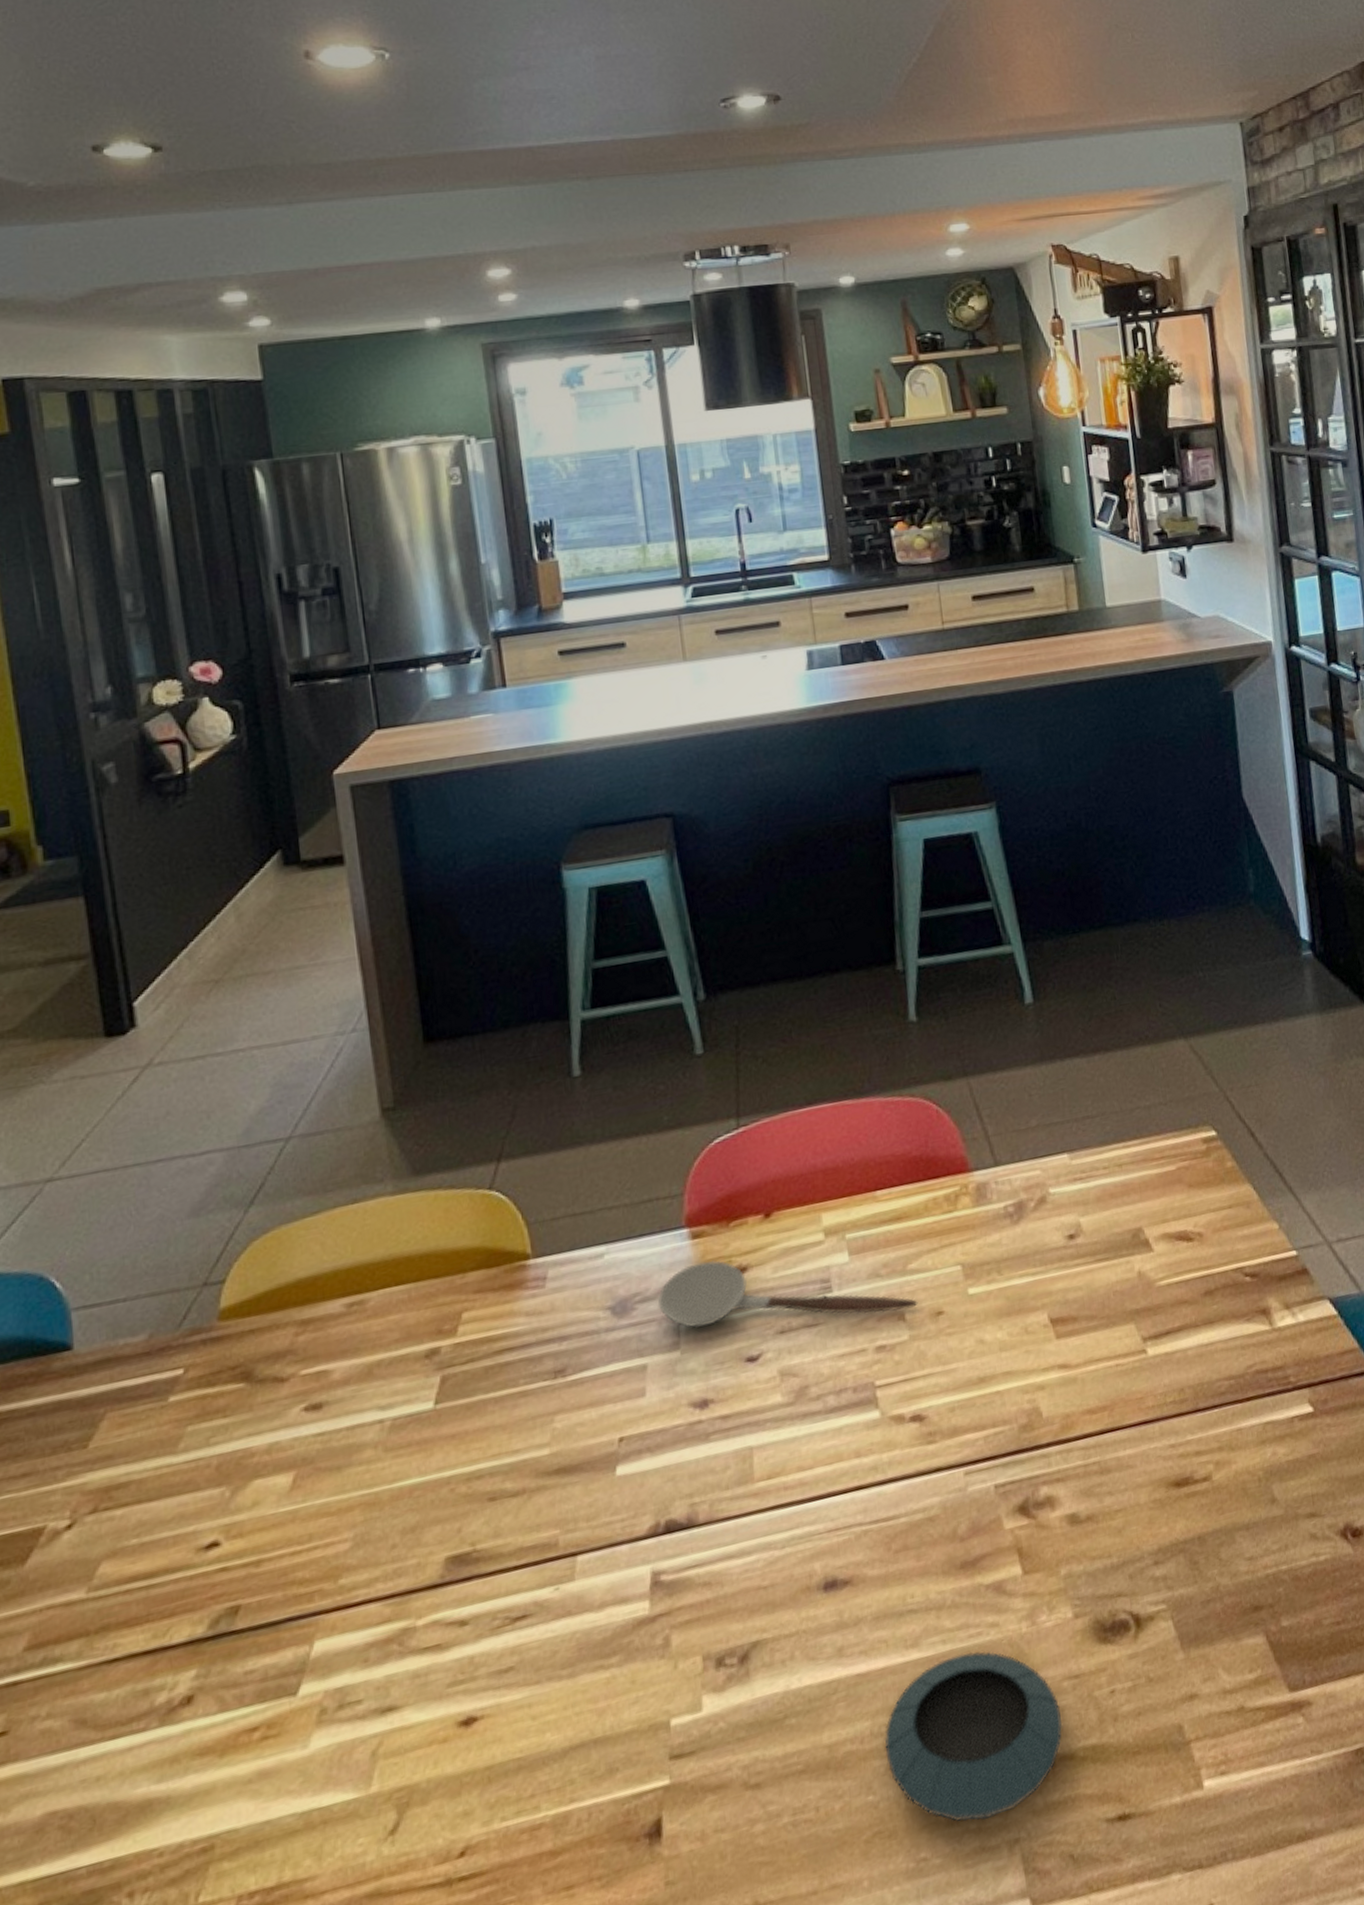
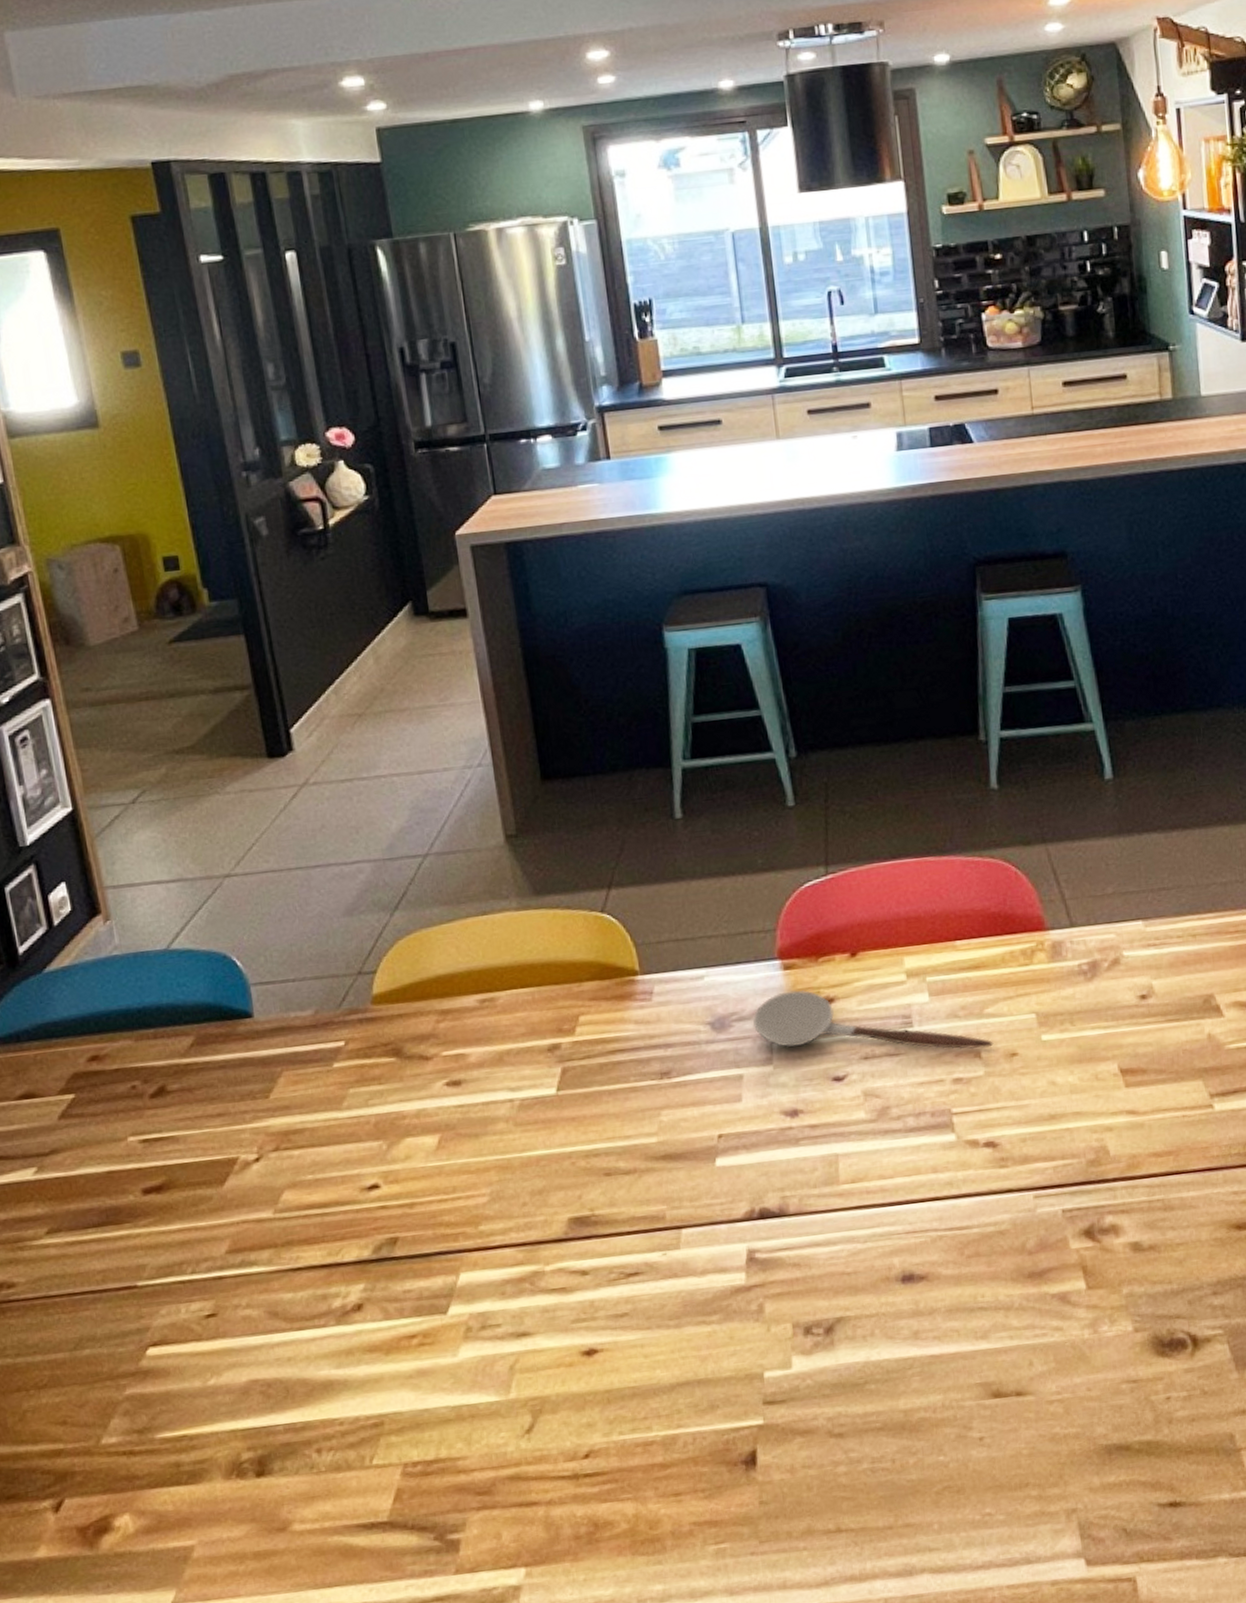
saucer: present [884,1651,1063,1822] -> none [954,1349,1120,1490]

